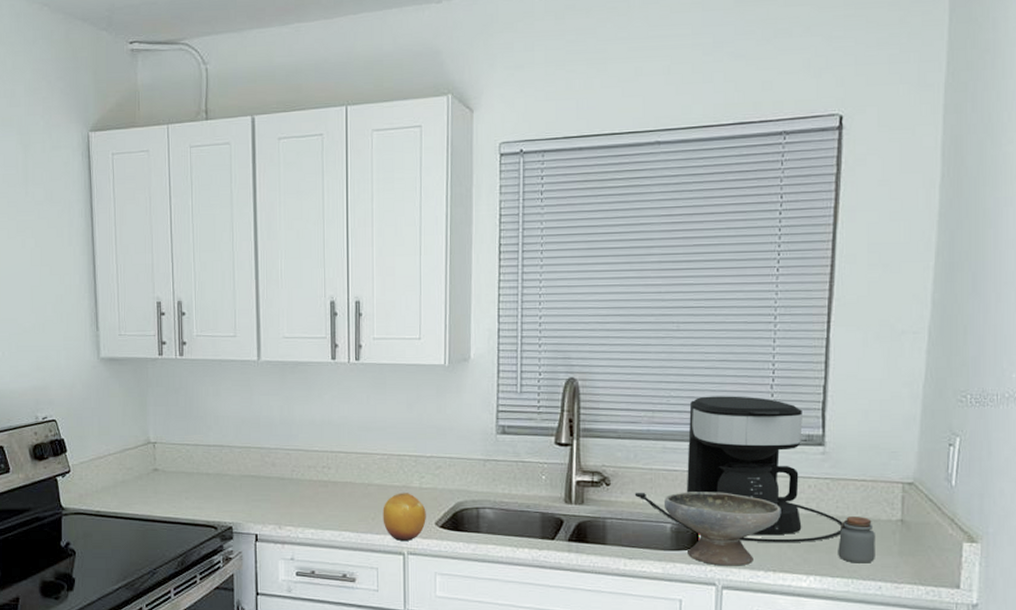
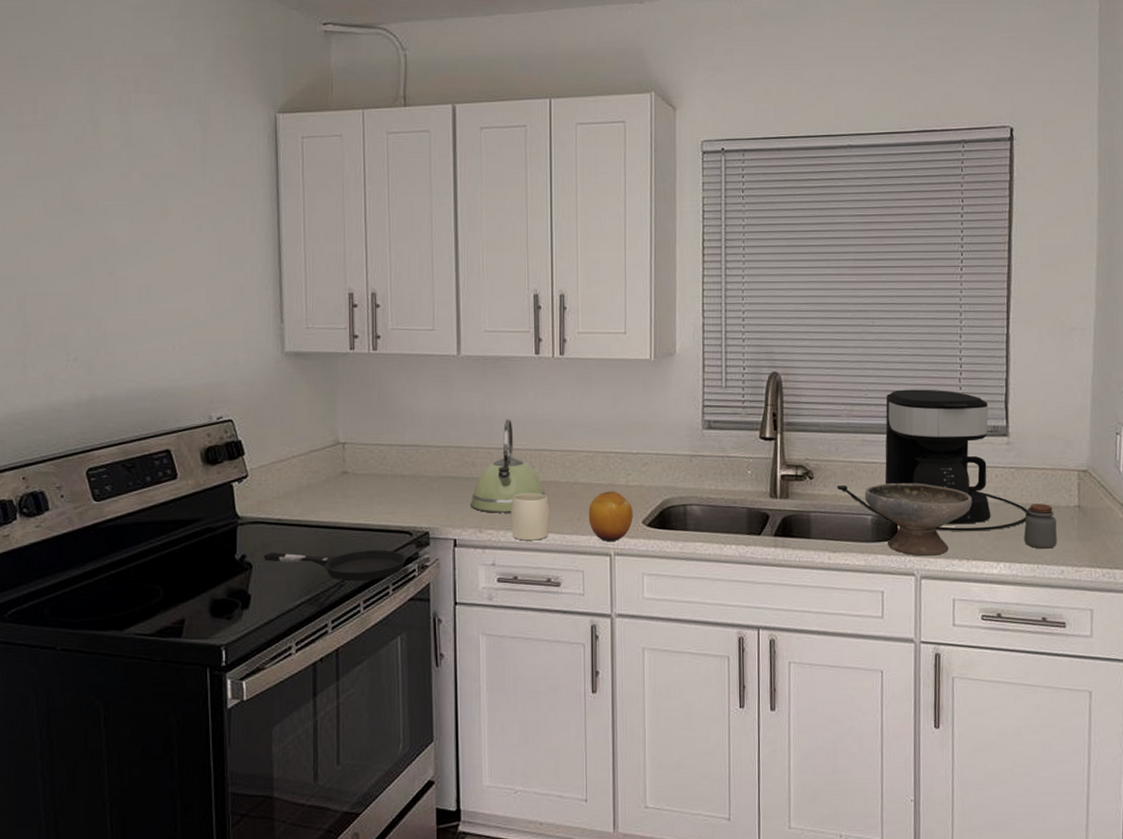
frying pan: none [85,541,213,570] -> present [263,549,407,582]
kettle: none [271,421,342,511] -> present [470,418,546,513]
mug: none [308,493,346,538] -> present [510,493,550,541]

